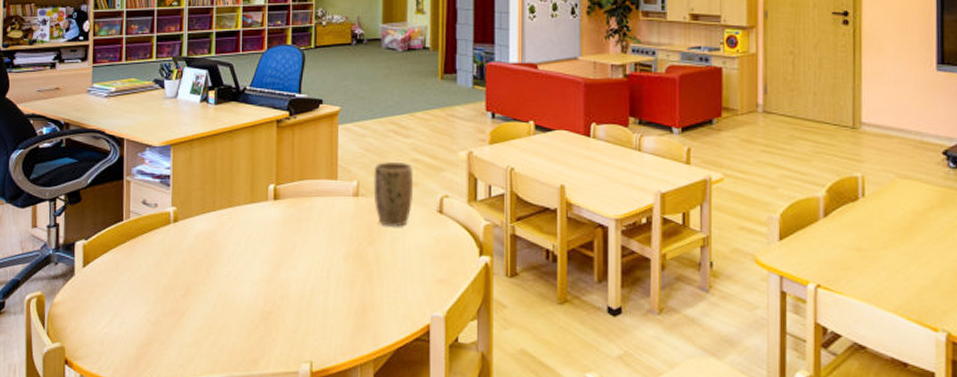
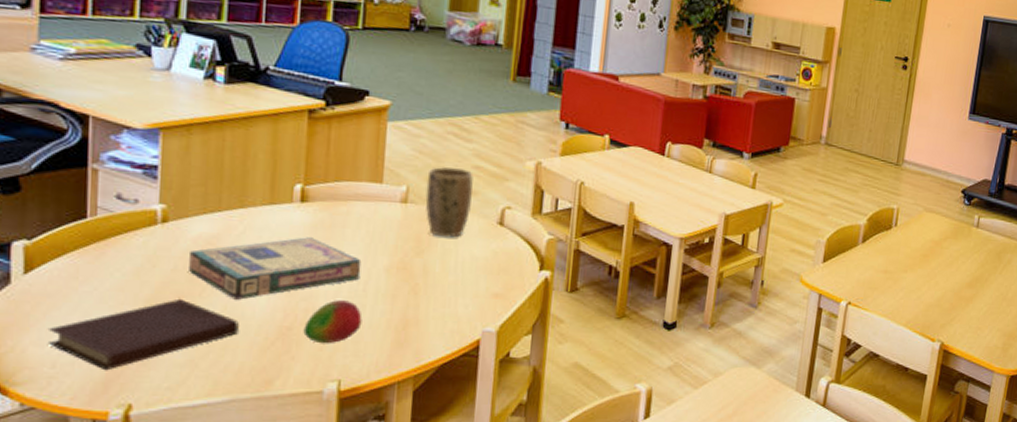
notebook: none [98,286,231,349] -> present [47,298,239,371]
video game box: none [194,230,324,287] -> present [189,237,362,300]
fruit: none [281,287,327,328] -> present [303,300,362,344]

